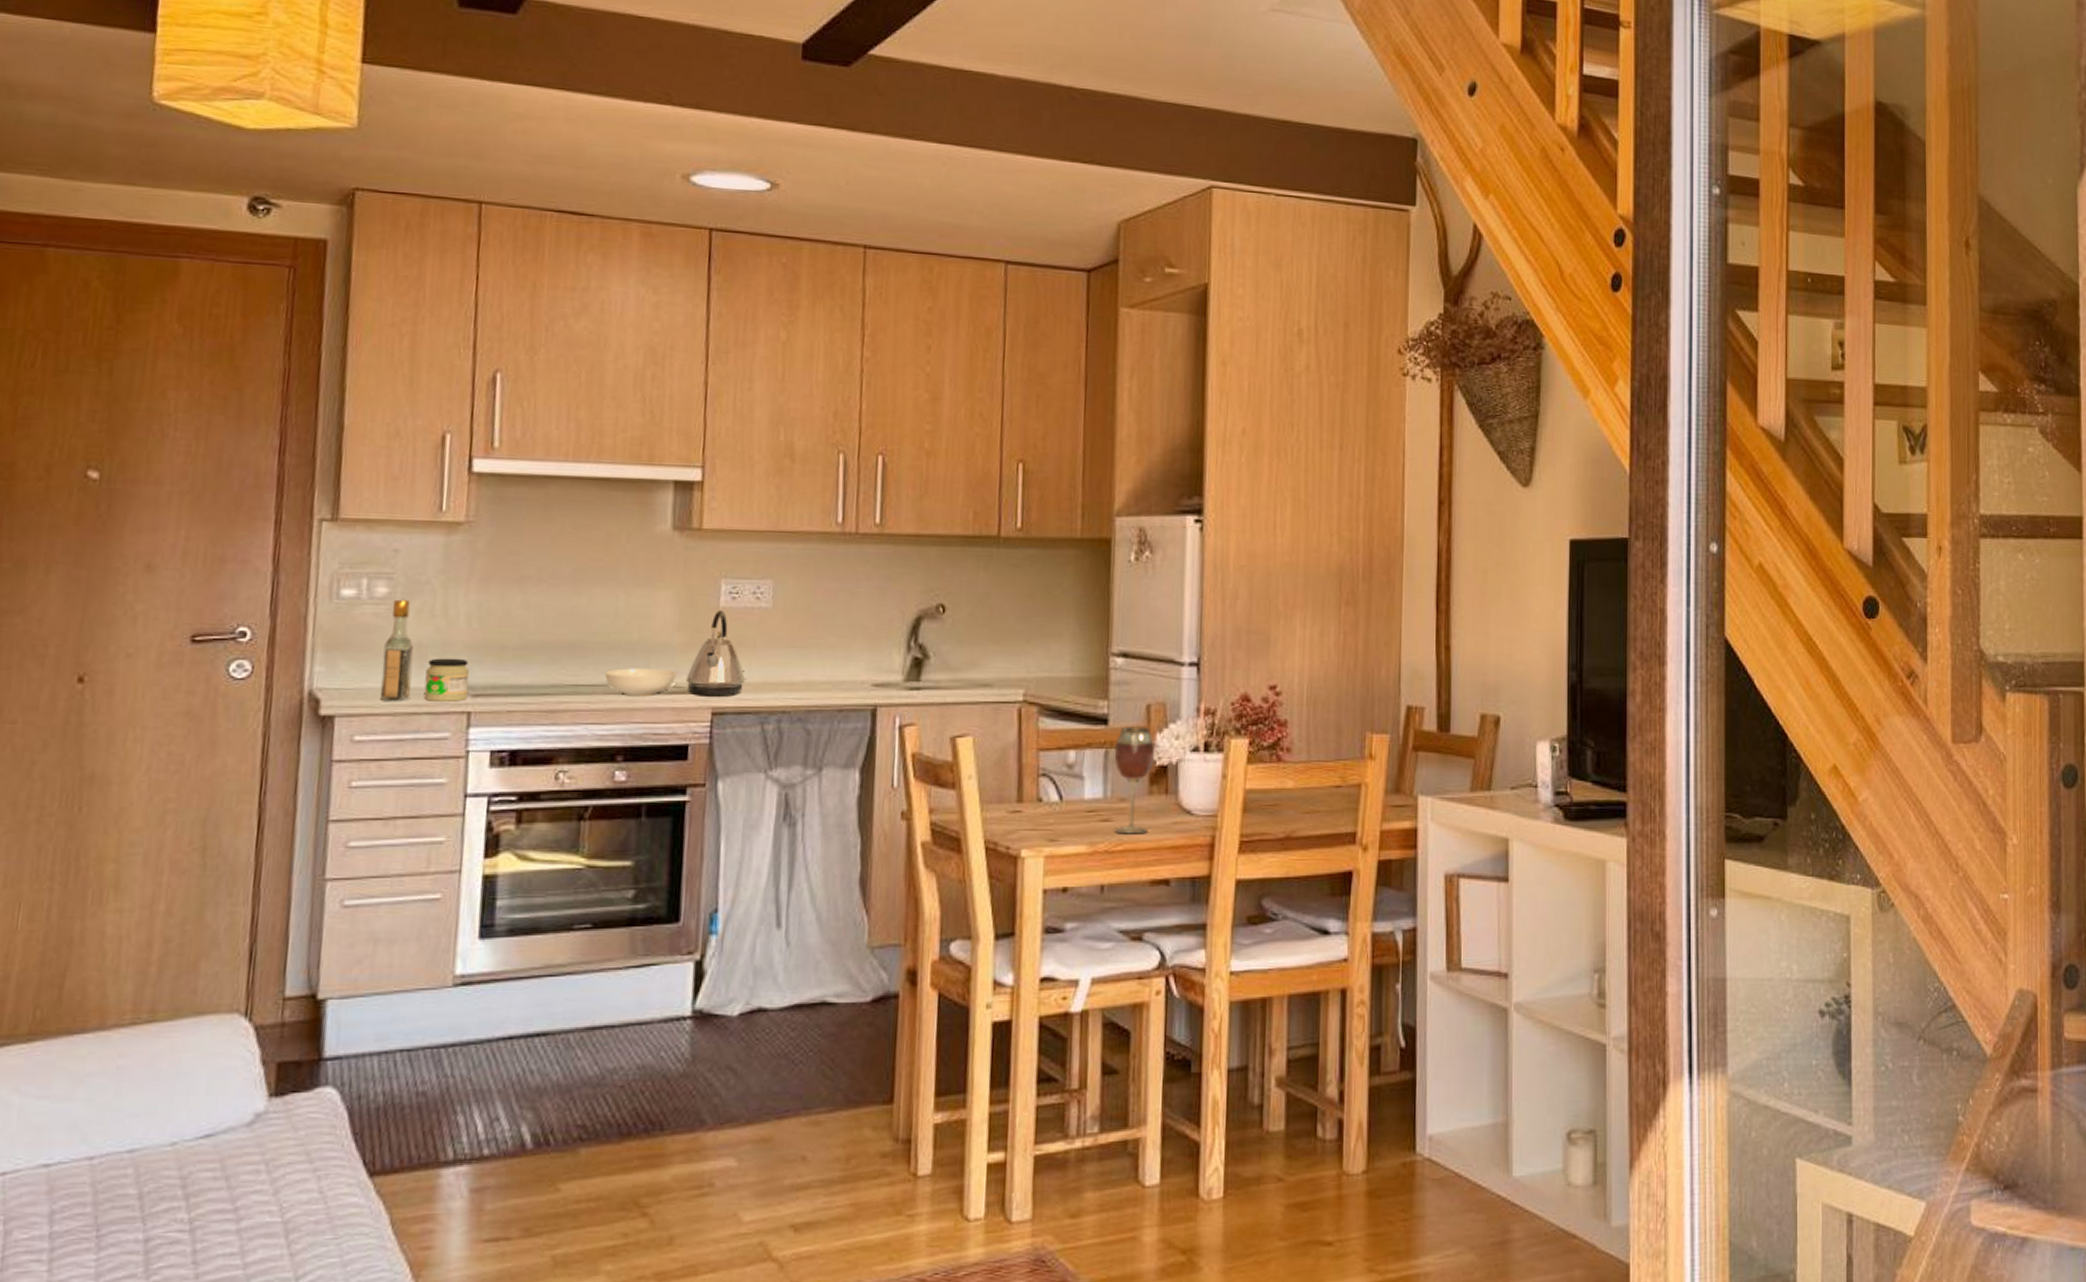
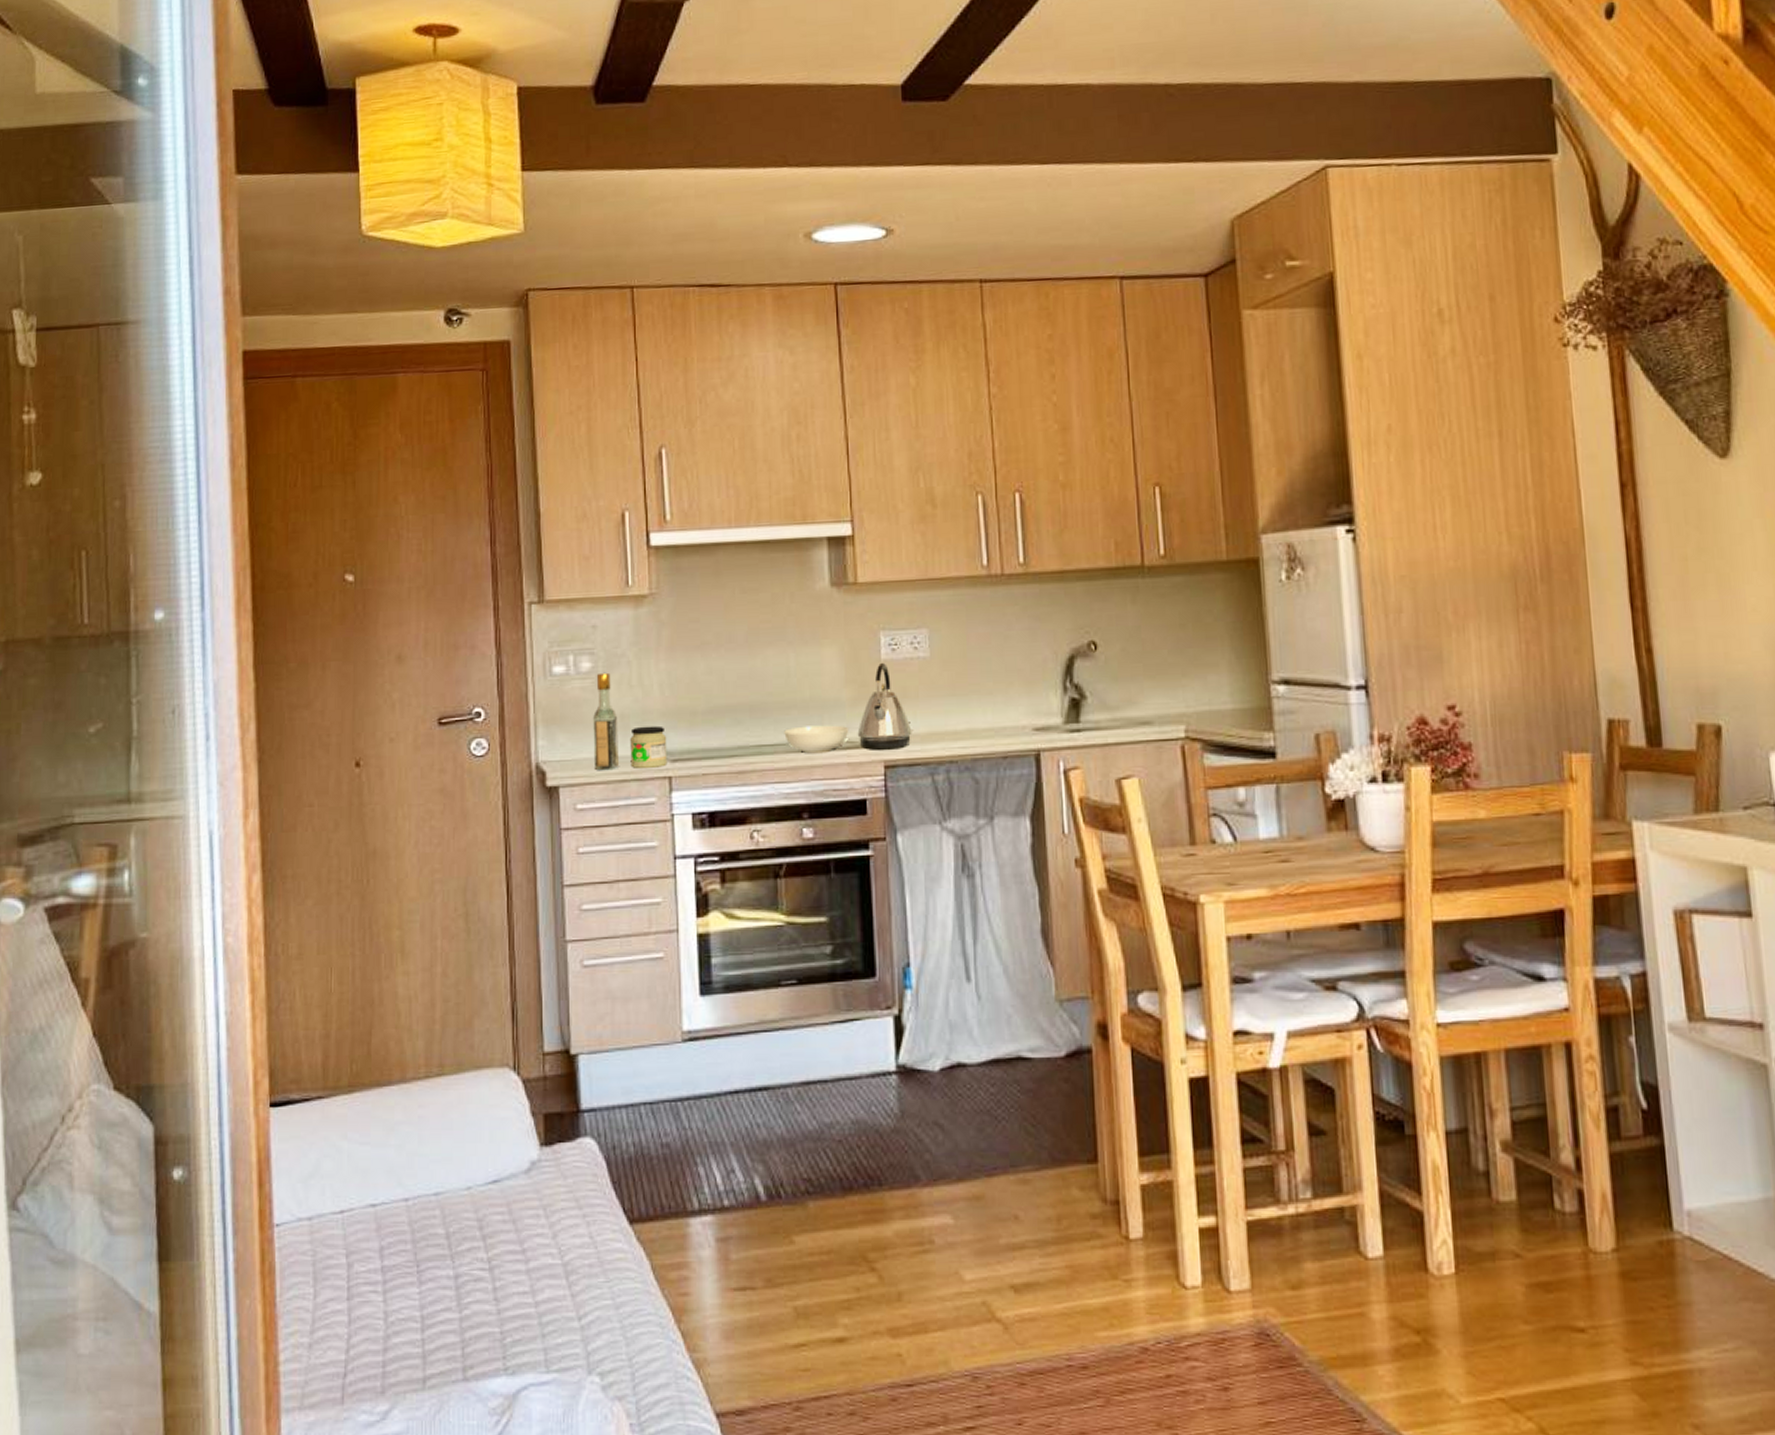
wineglass: present [1113,726,1156,834] -> none [1285,758,1332,875]

